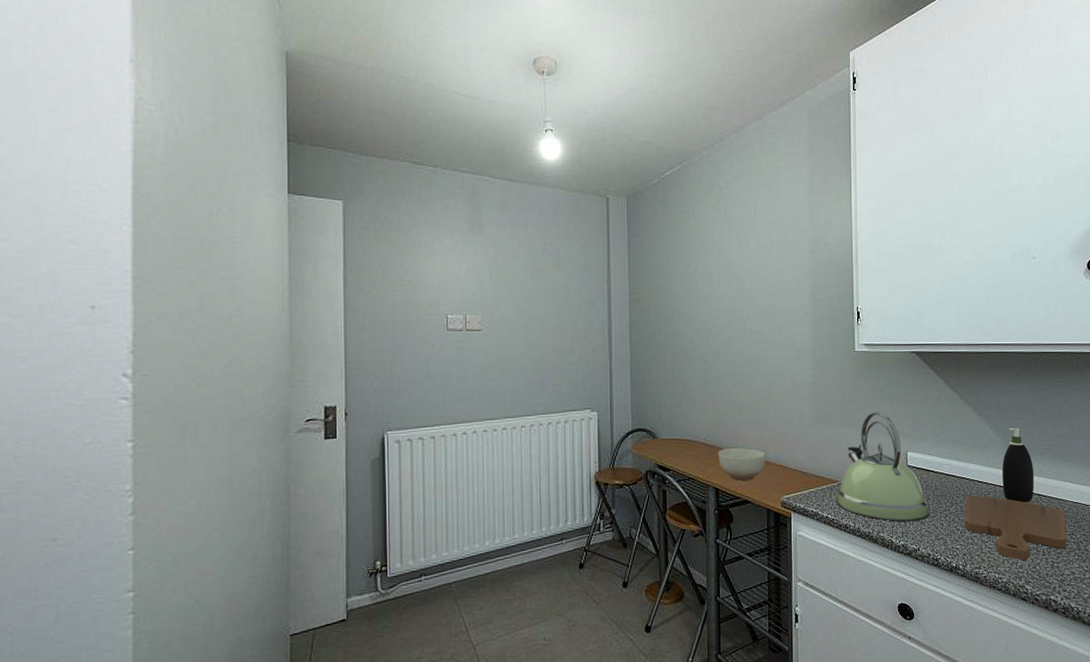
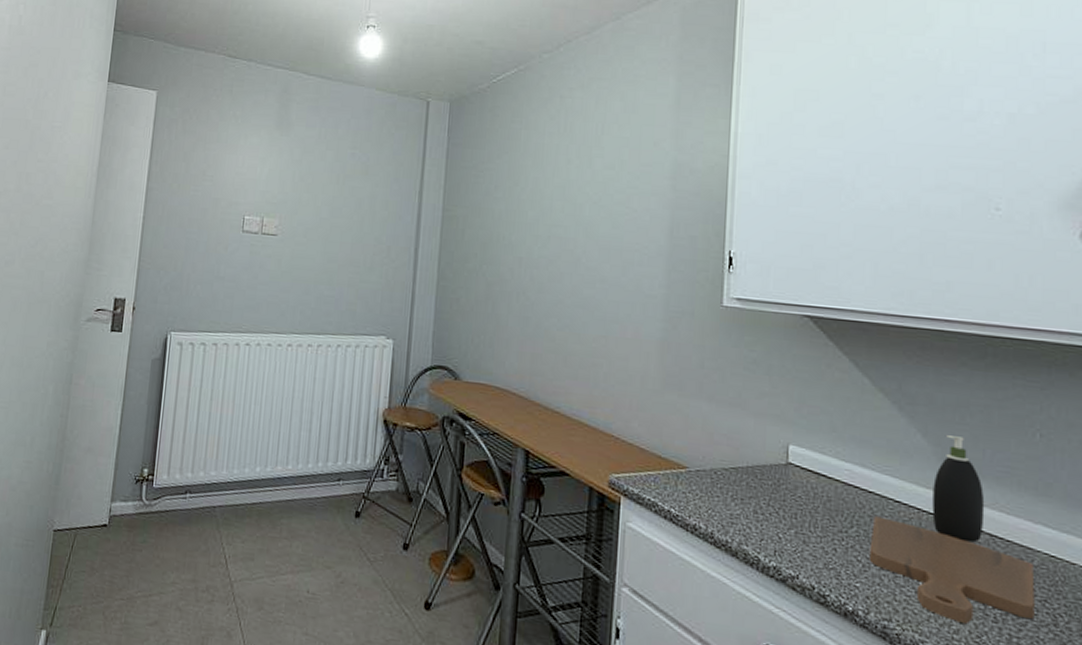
bowl: present [717,447,767,481] -> none [531,403,594,448]
kettle: present [835,412,931,522] -> none [682,386,819,539]

